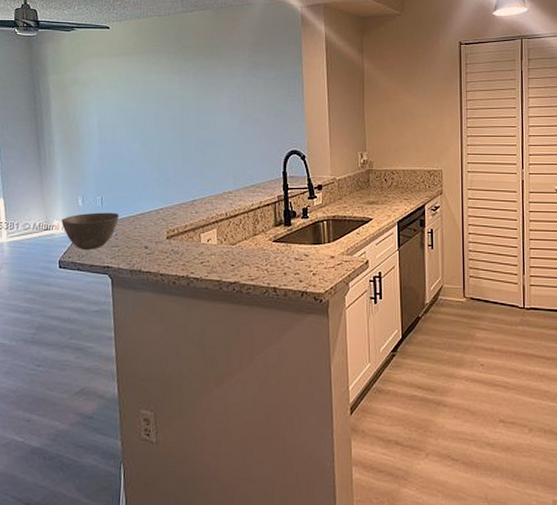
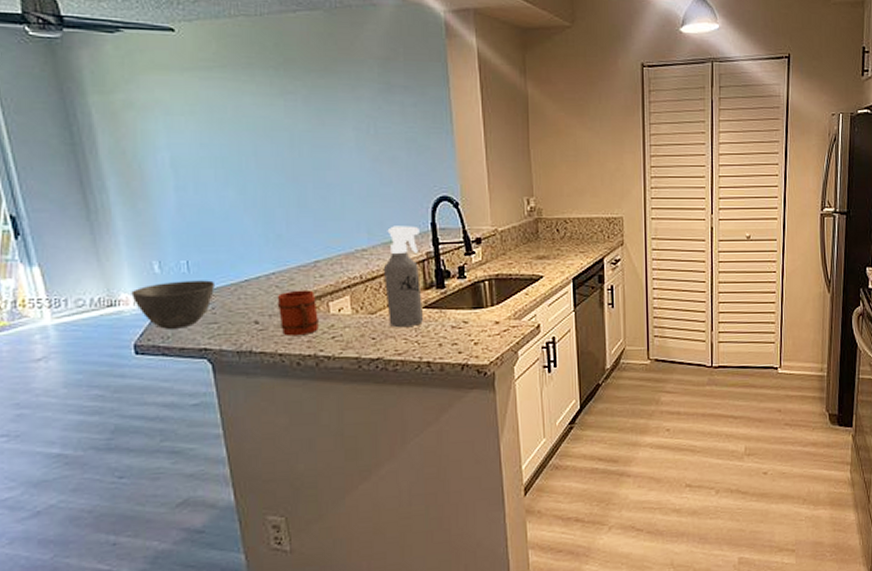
mug: none [162,223,192,260] -> present [277,289,319,336]
spray bottle: none [243,173,273,258] -> present [383,226,424,328]

